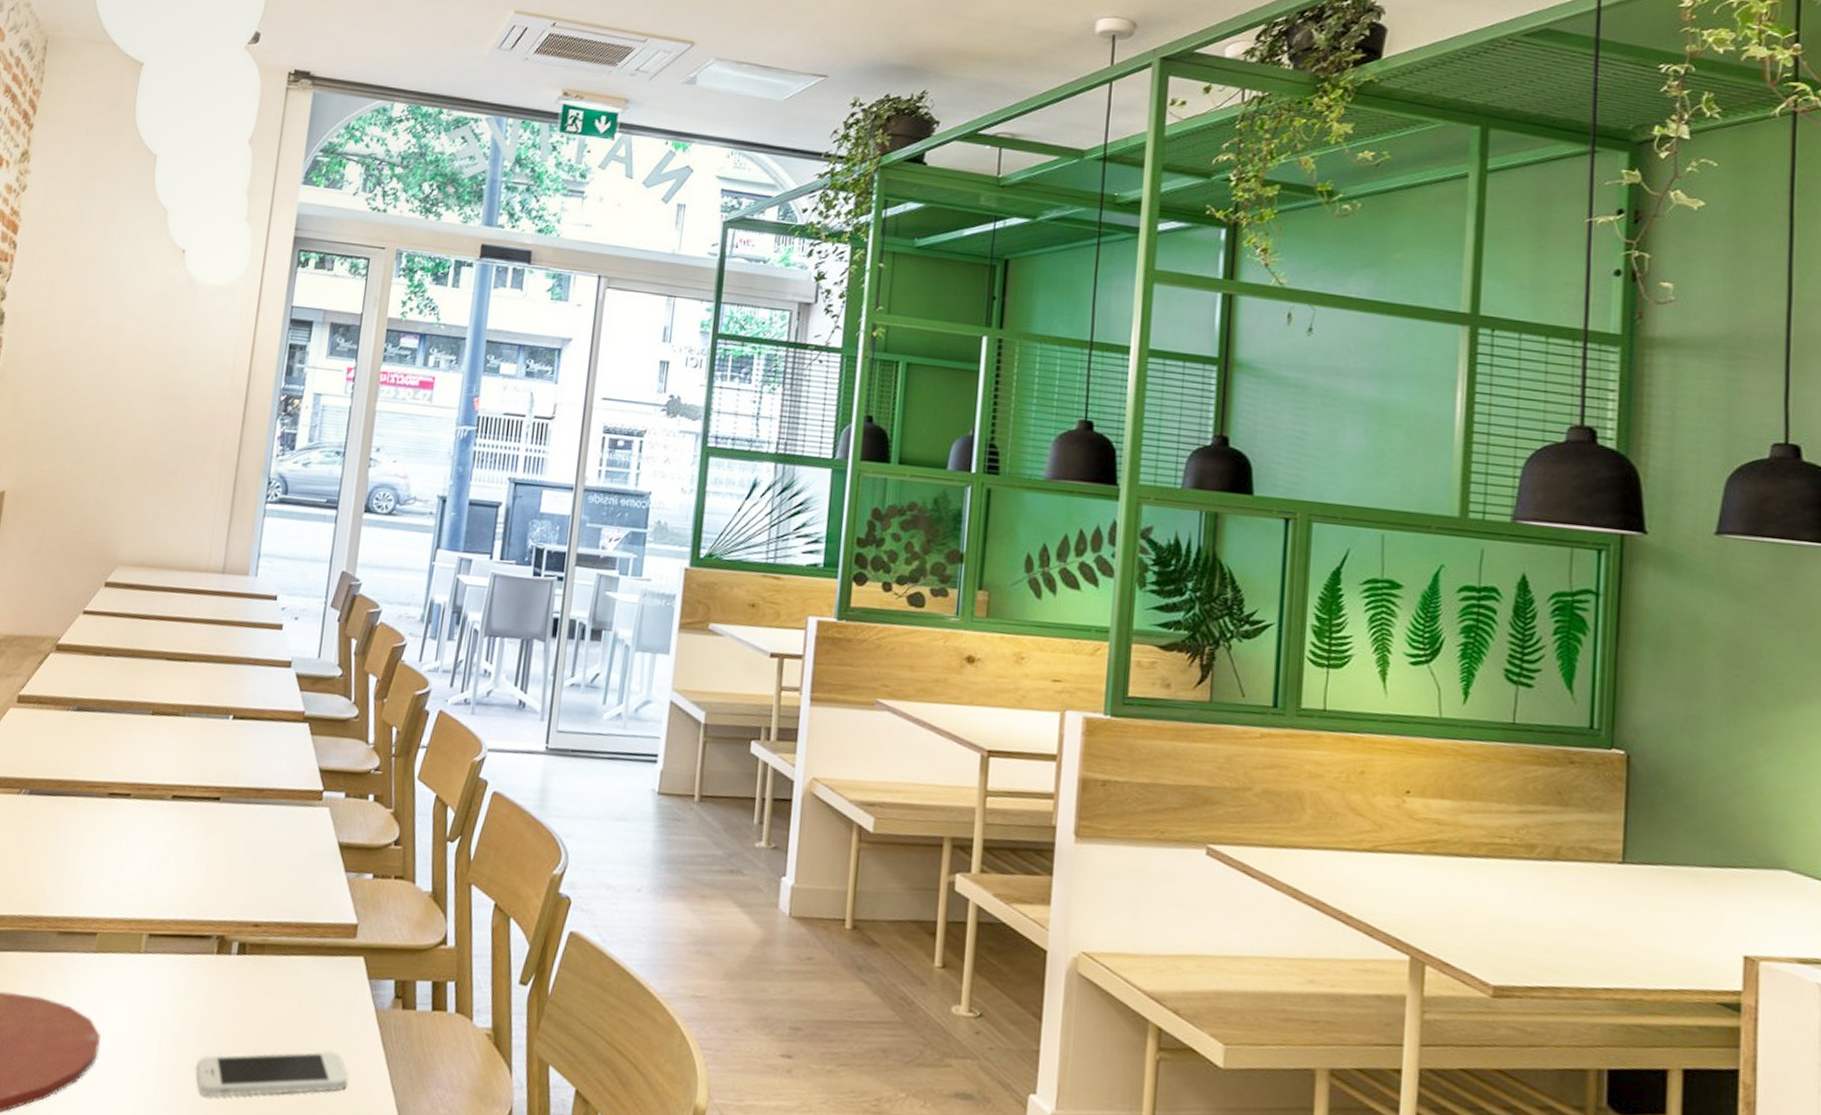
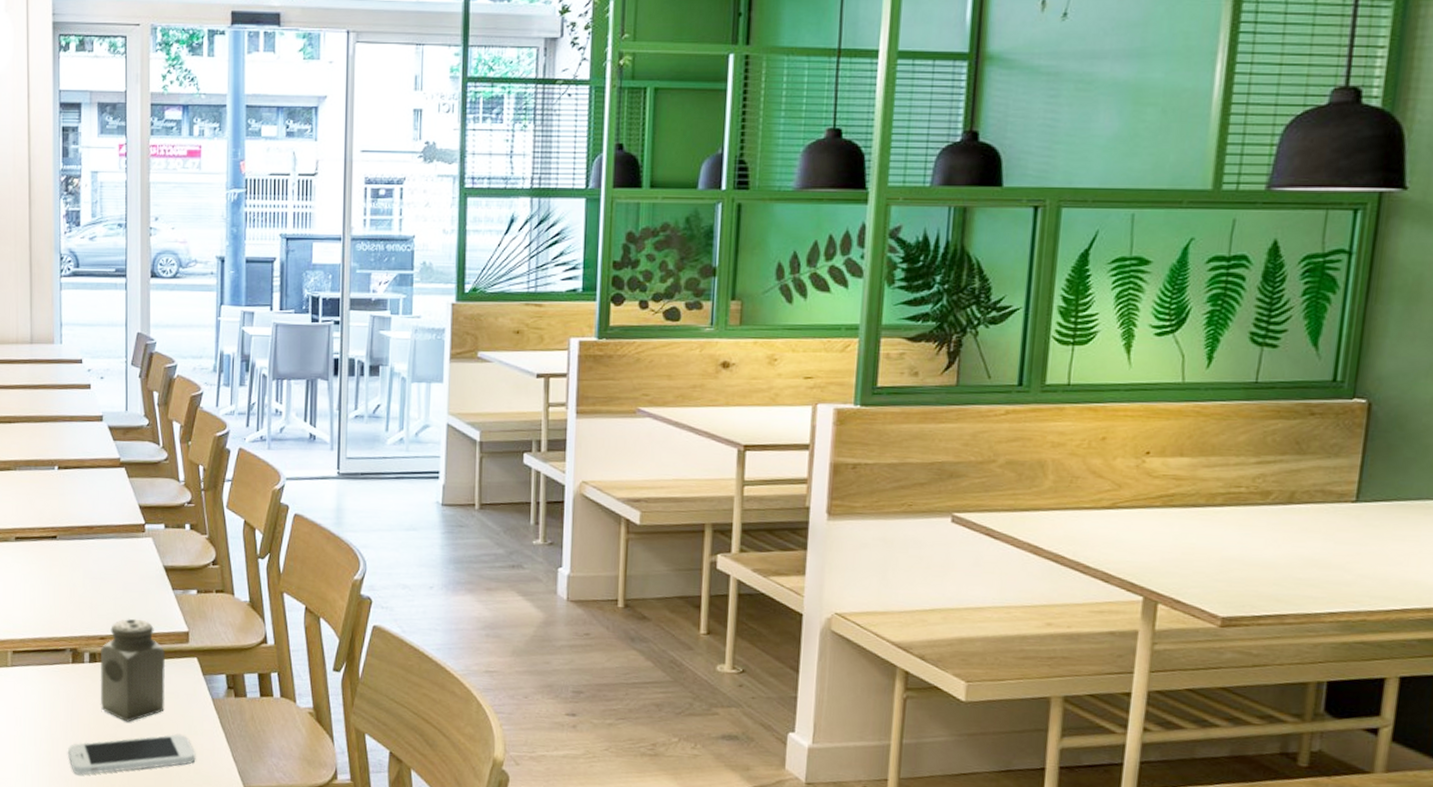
salt shaker: none [243,903,327,1033] -> present [100,618,166,722]

